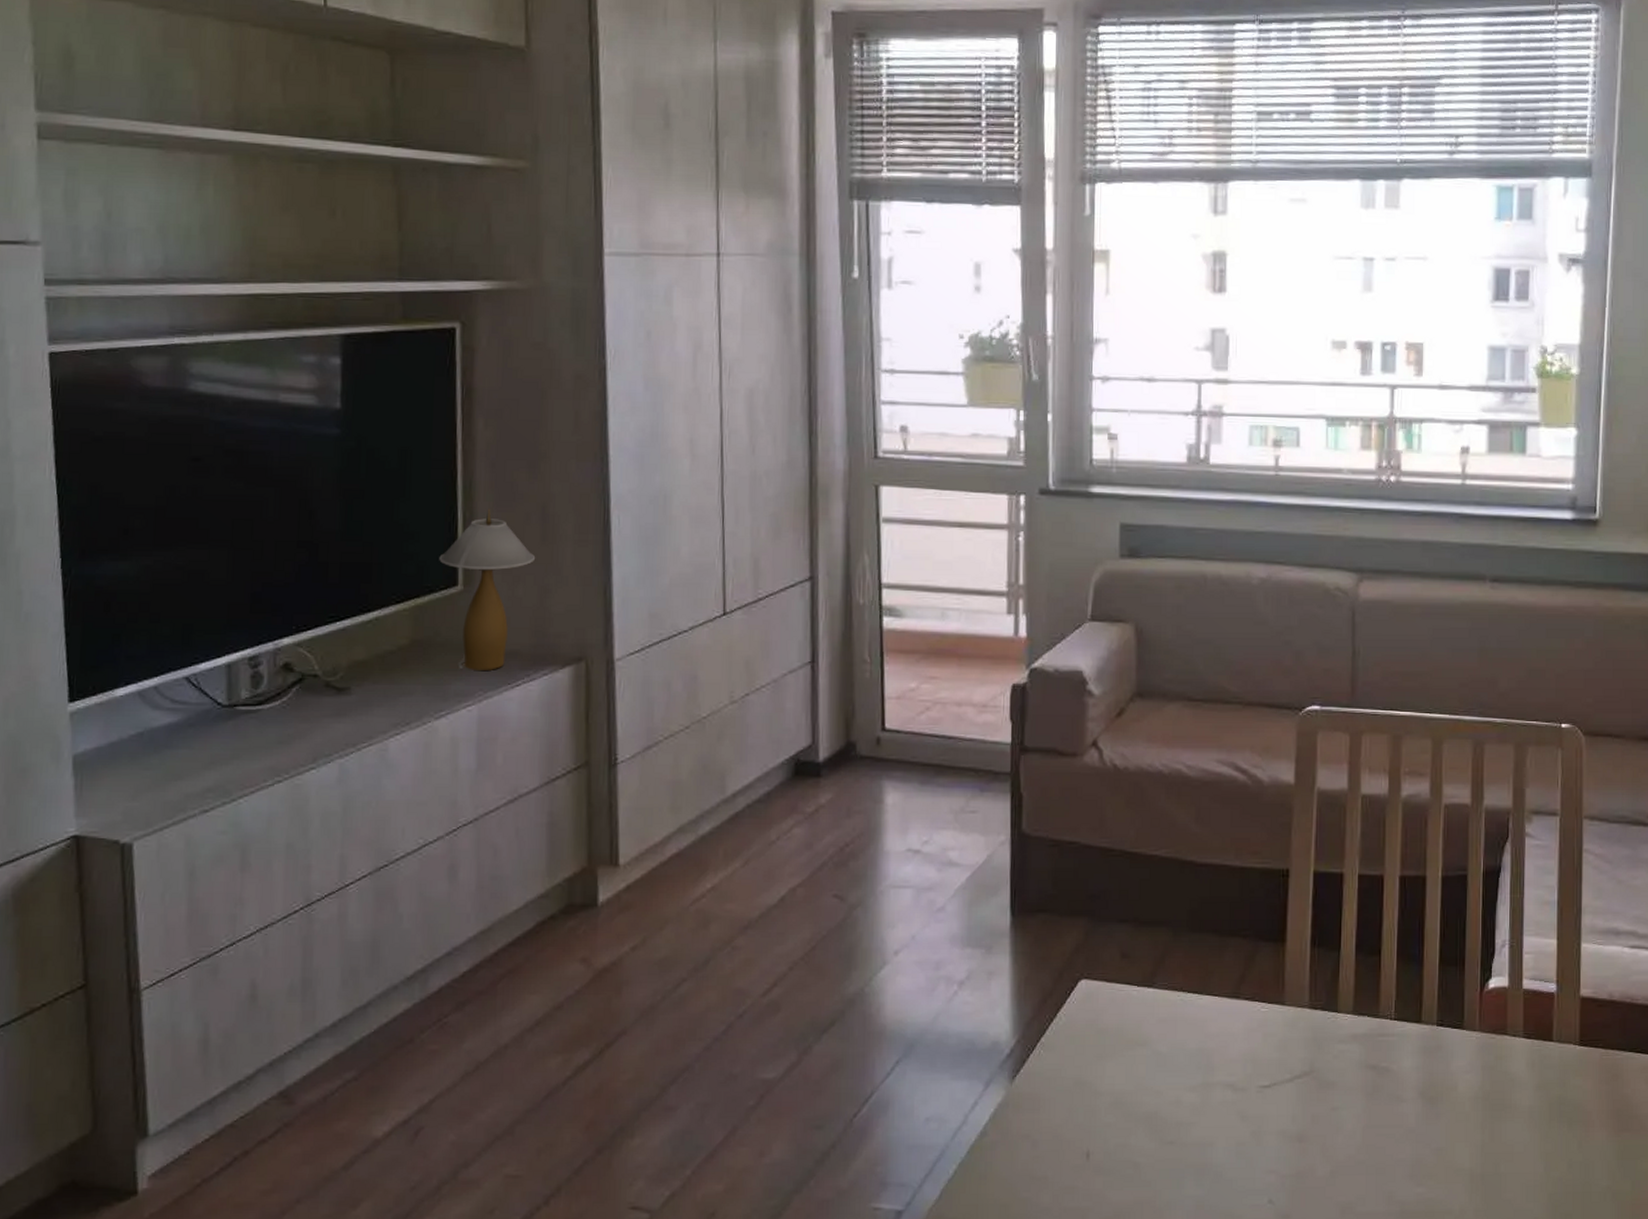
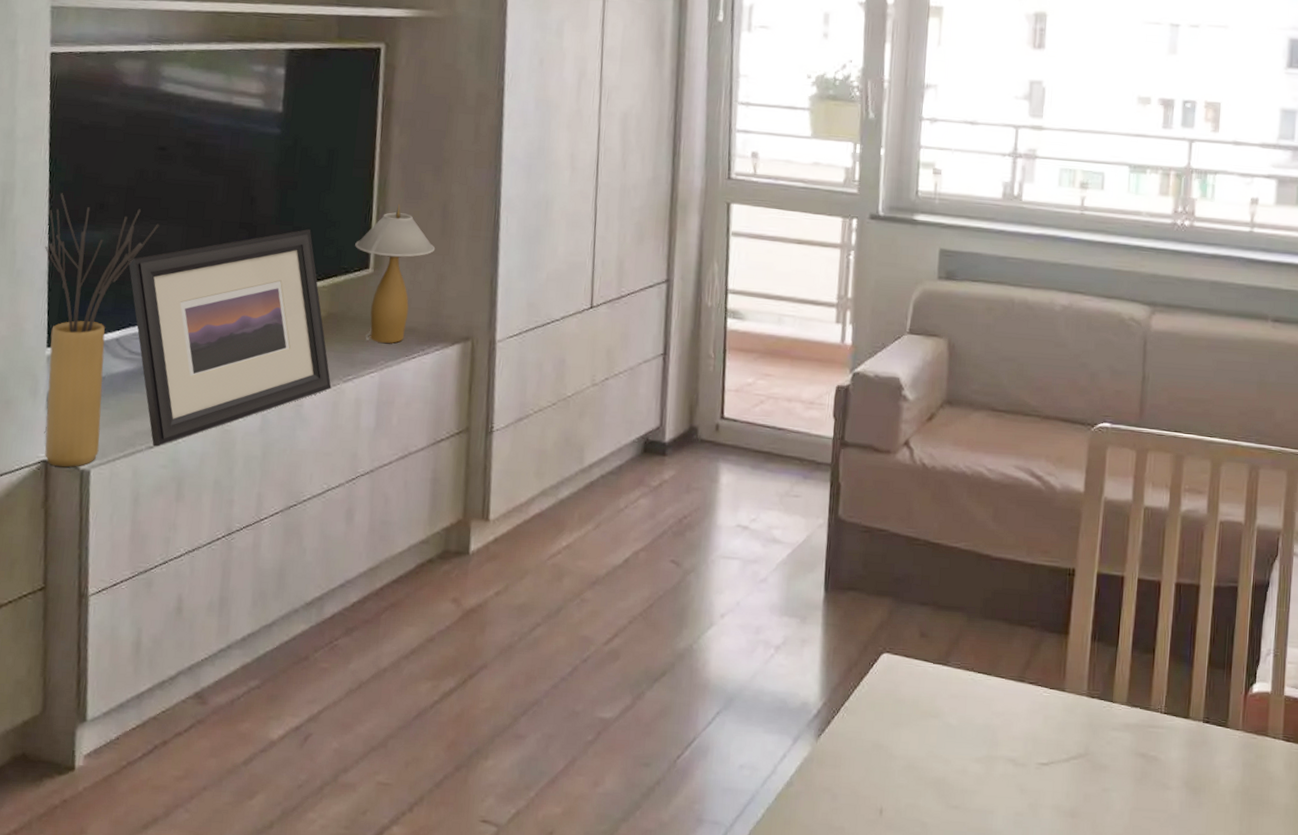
vase: none [57,518,199,842] -> present [44,193,159,468]
picture frame: none [163,543,421,810] -> present [128,228,332,447]

